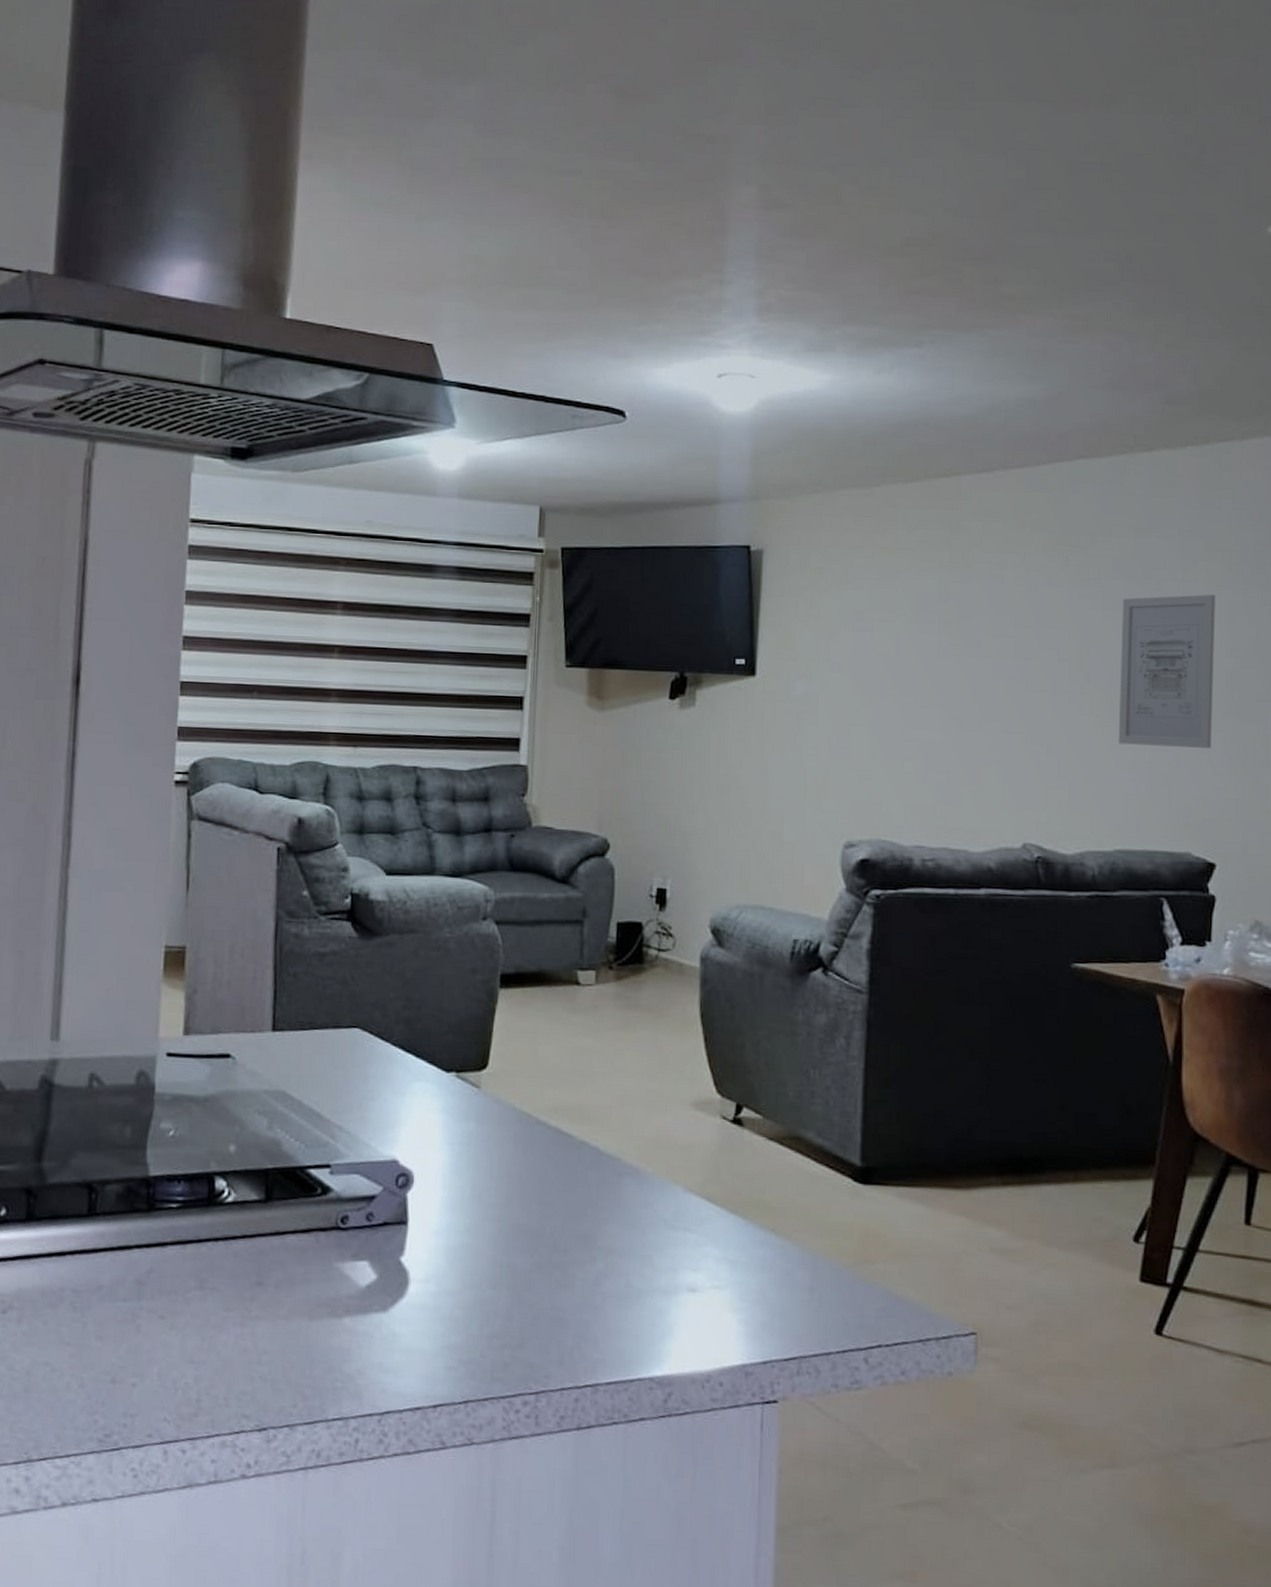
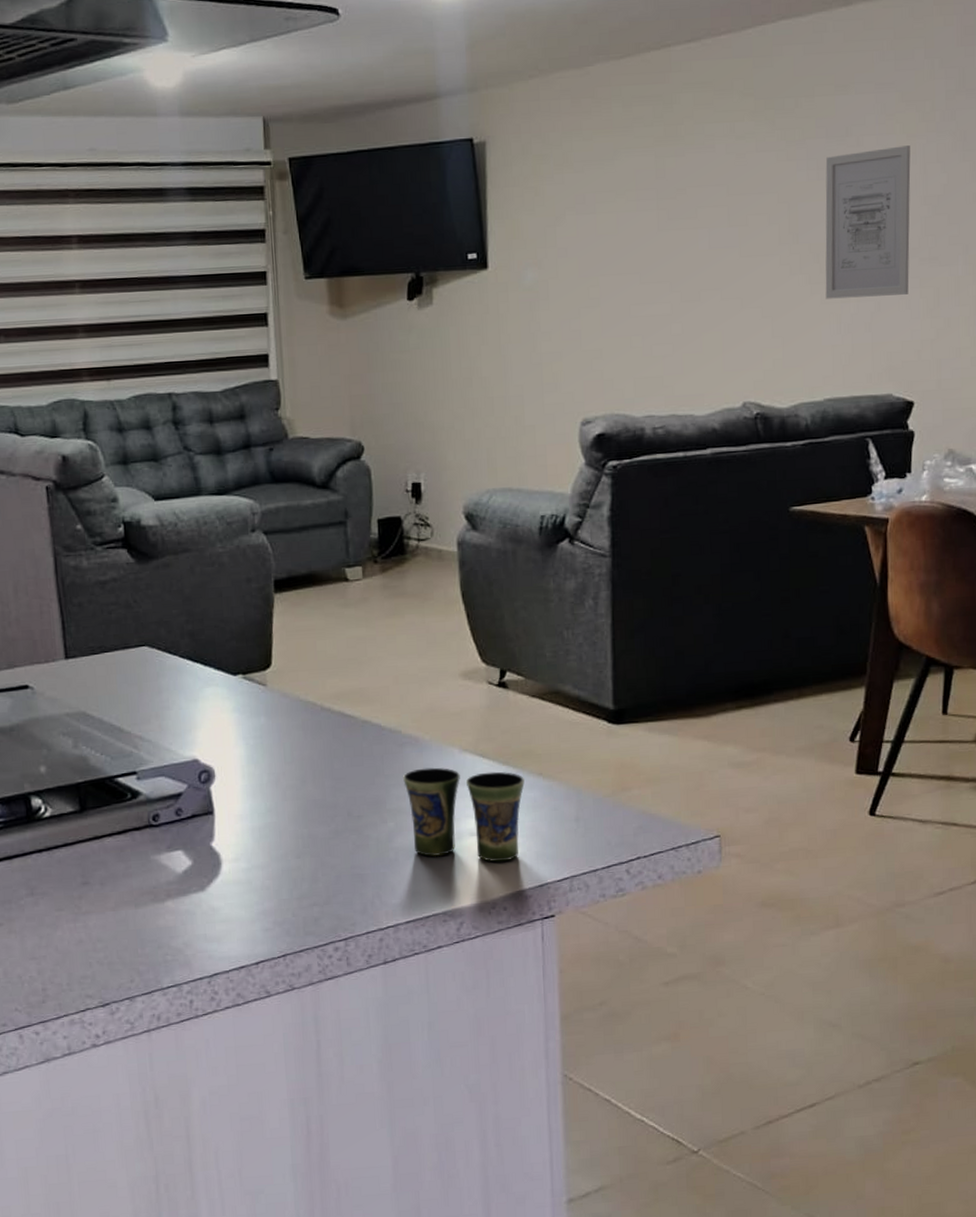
cup: none [618,1204,754,1328] -> present [403,767,525,862]

